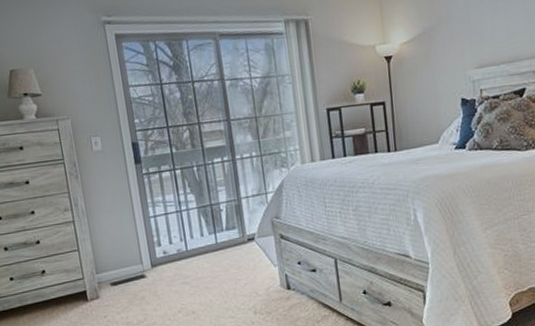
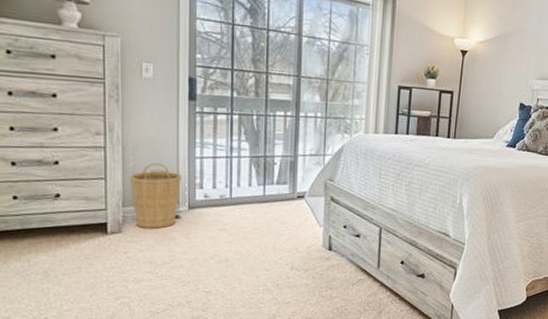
basket: none [98,228,143,292] -> present [130,163,181,229]

